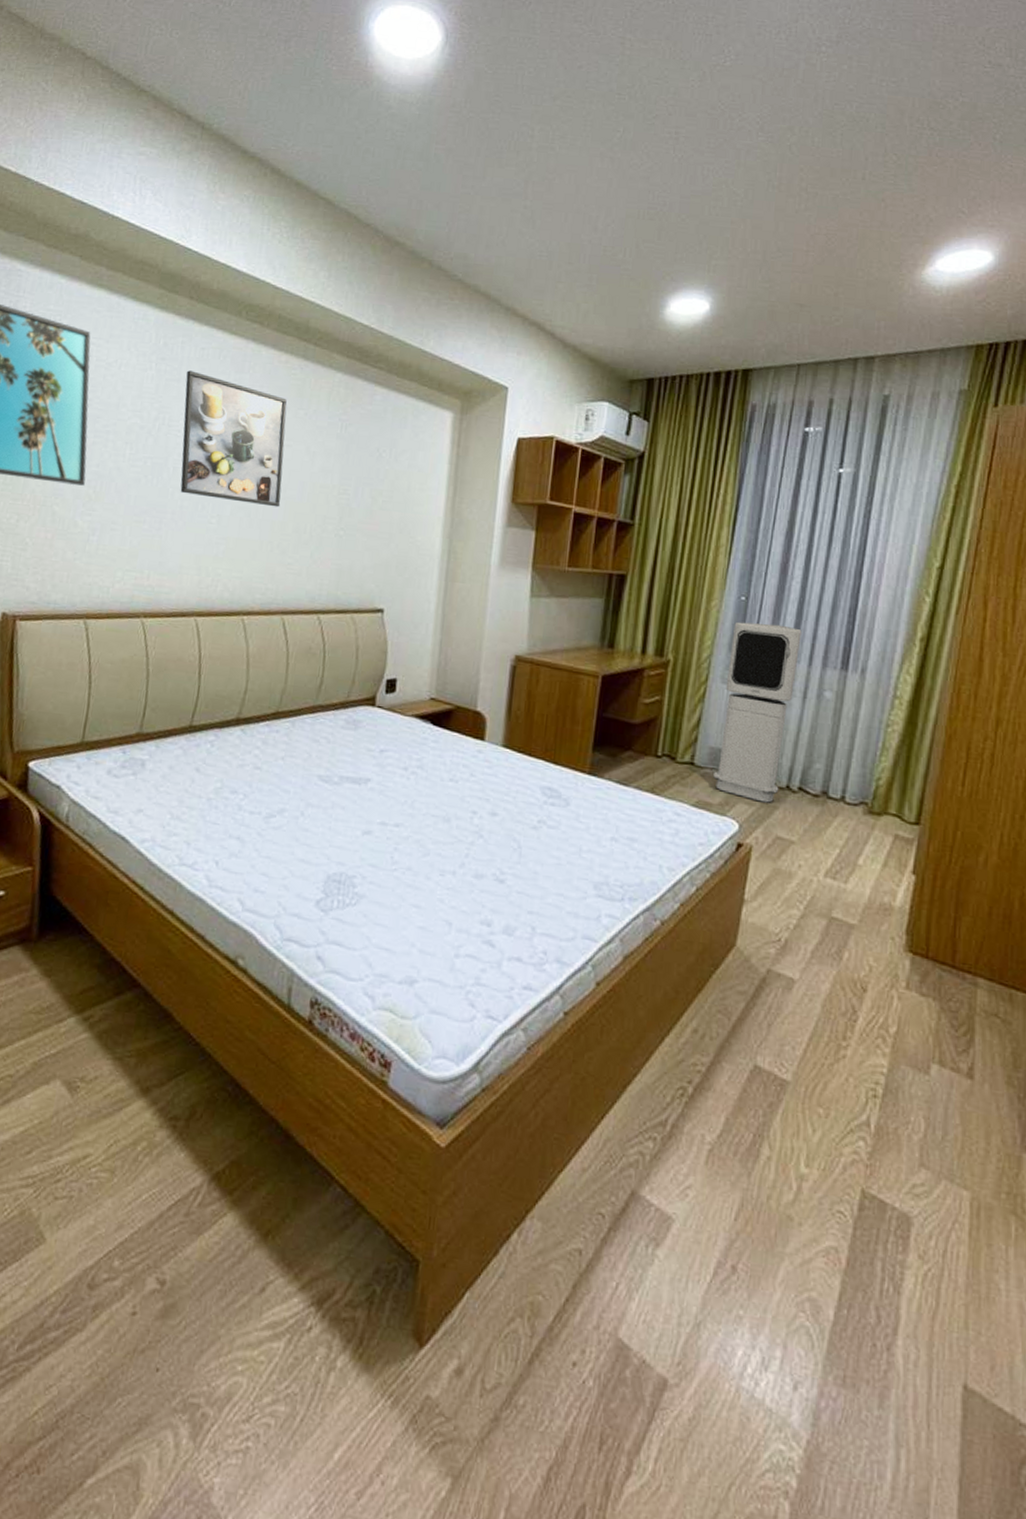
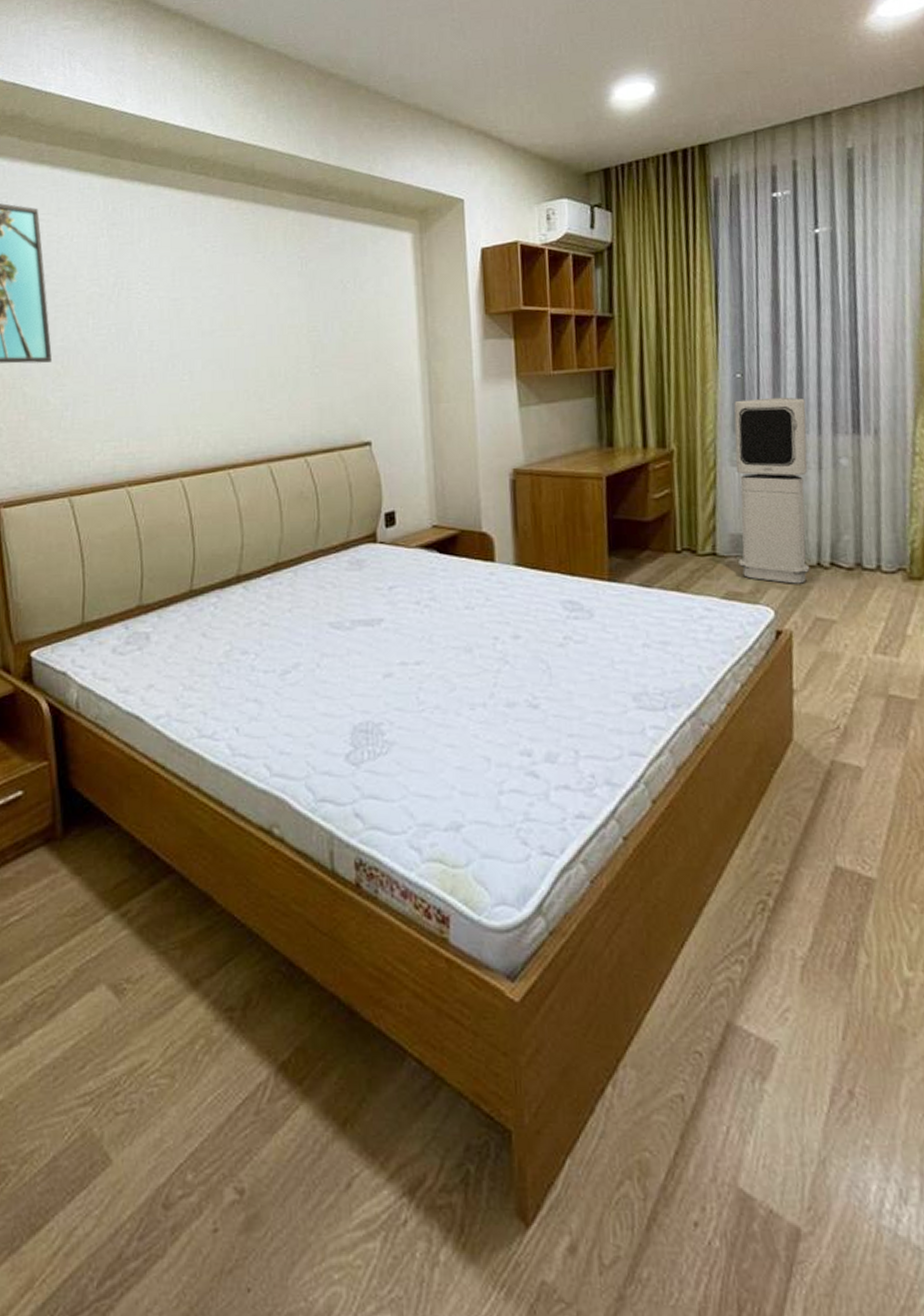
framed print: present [180,370,287,508] -> none [139,231,251,355]

